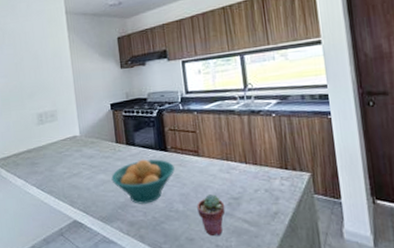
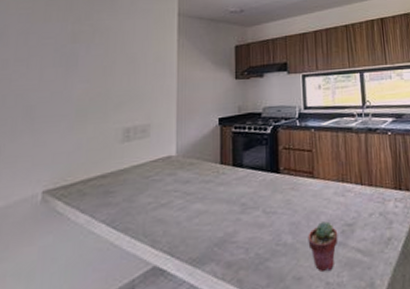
fruit bowl: present [111,159,175,204] -> none [210,182,286,239]

